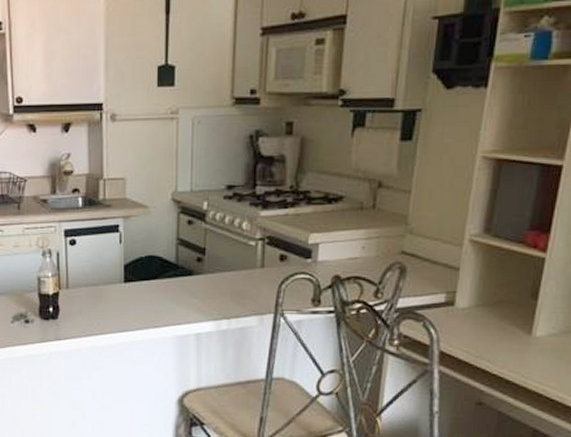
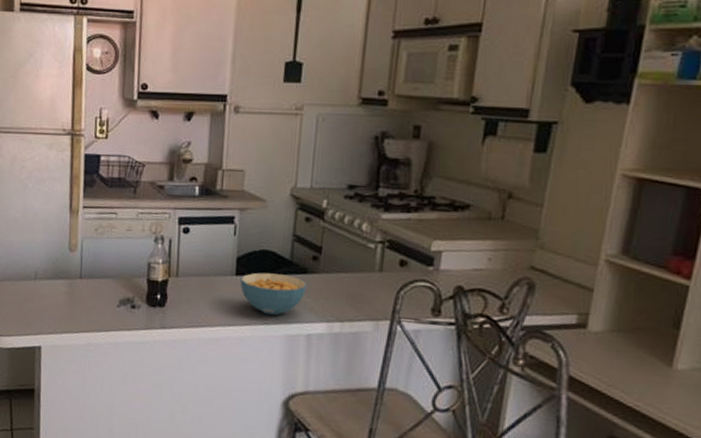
cereal bowl: none [129,278,194,319] -> present [240,272,308,316]

